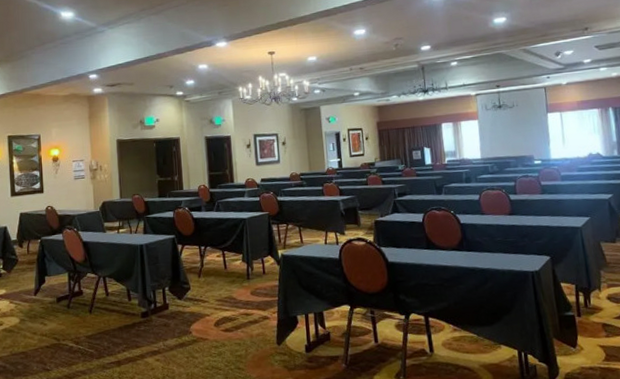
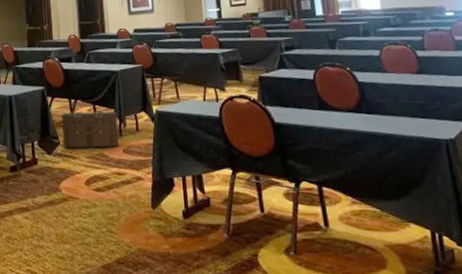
briefcase: none [191,255,247,293] -> present [61,110,120,149]

